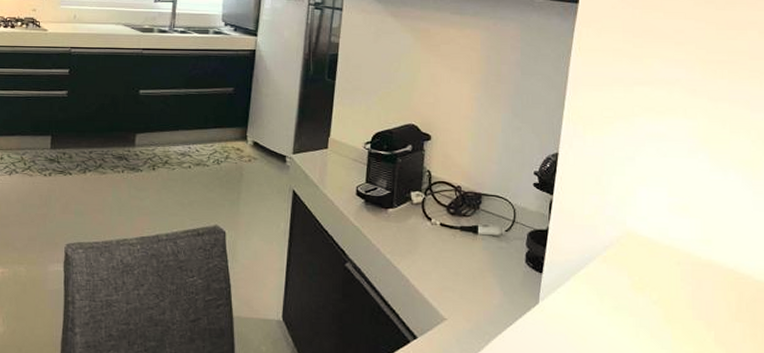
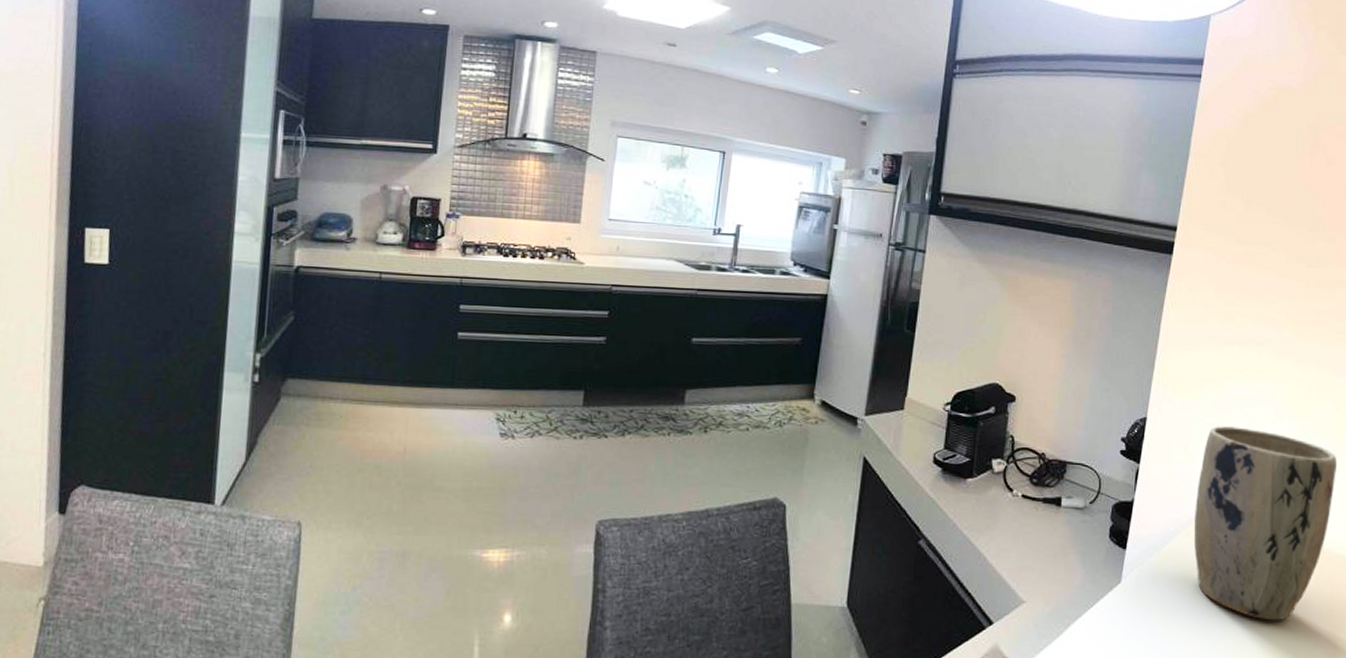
plant pot: none [609,160,756,342] -> present [1193,426,1338,621]

